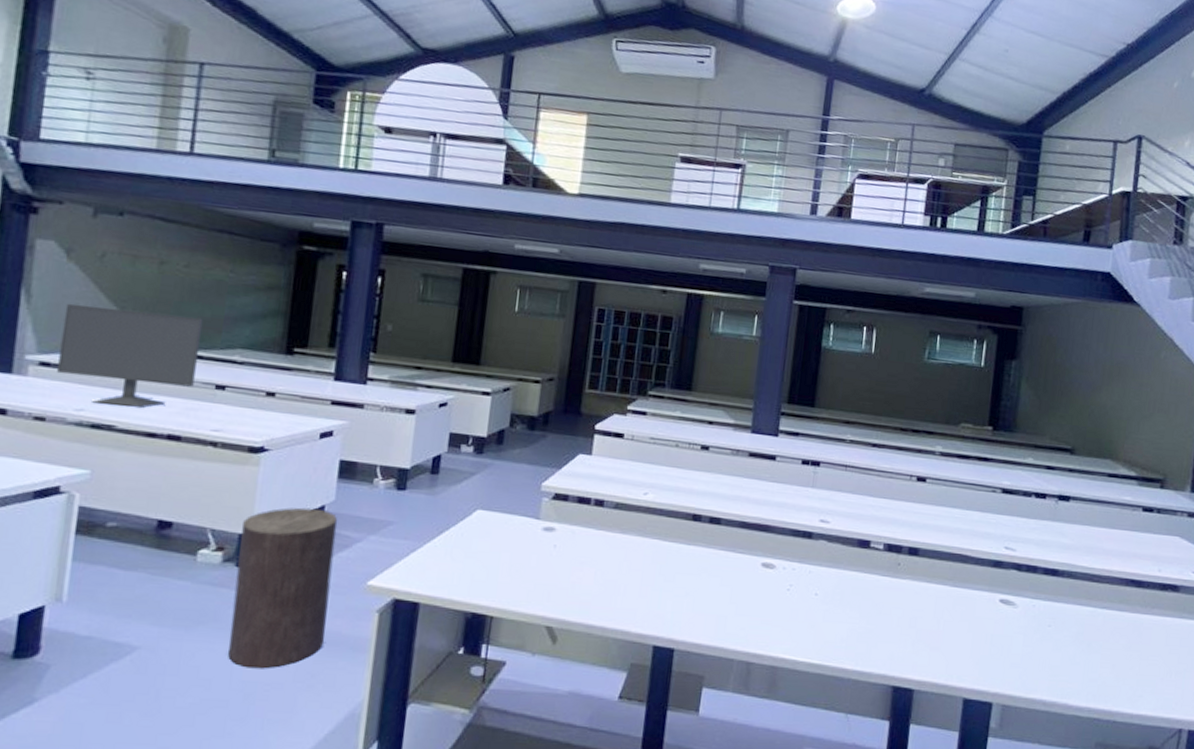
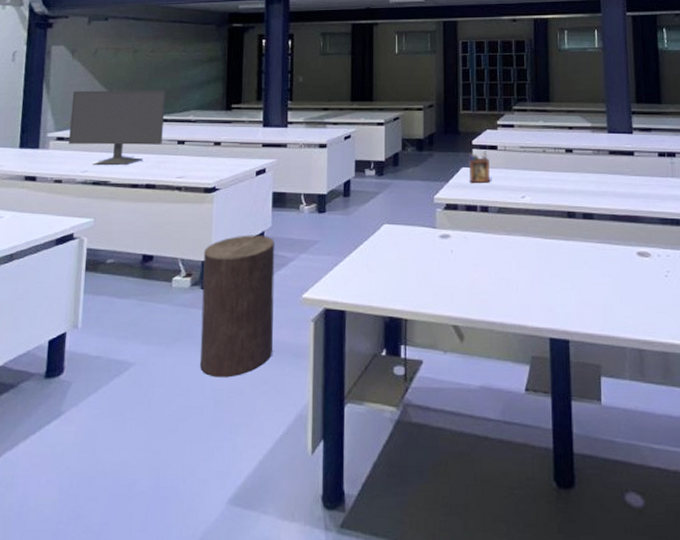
desk organizer: none [586,438,613,475] -> present [469,151,490,183]

